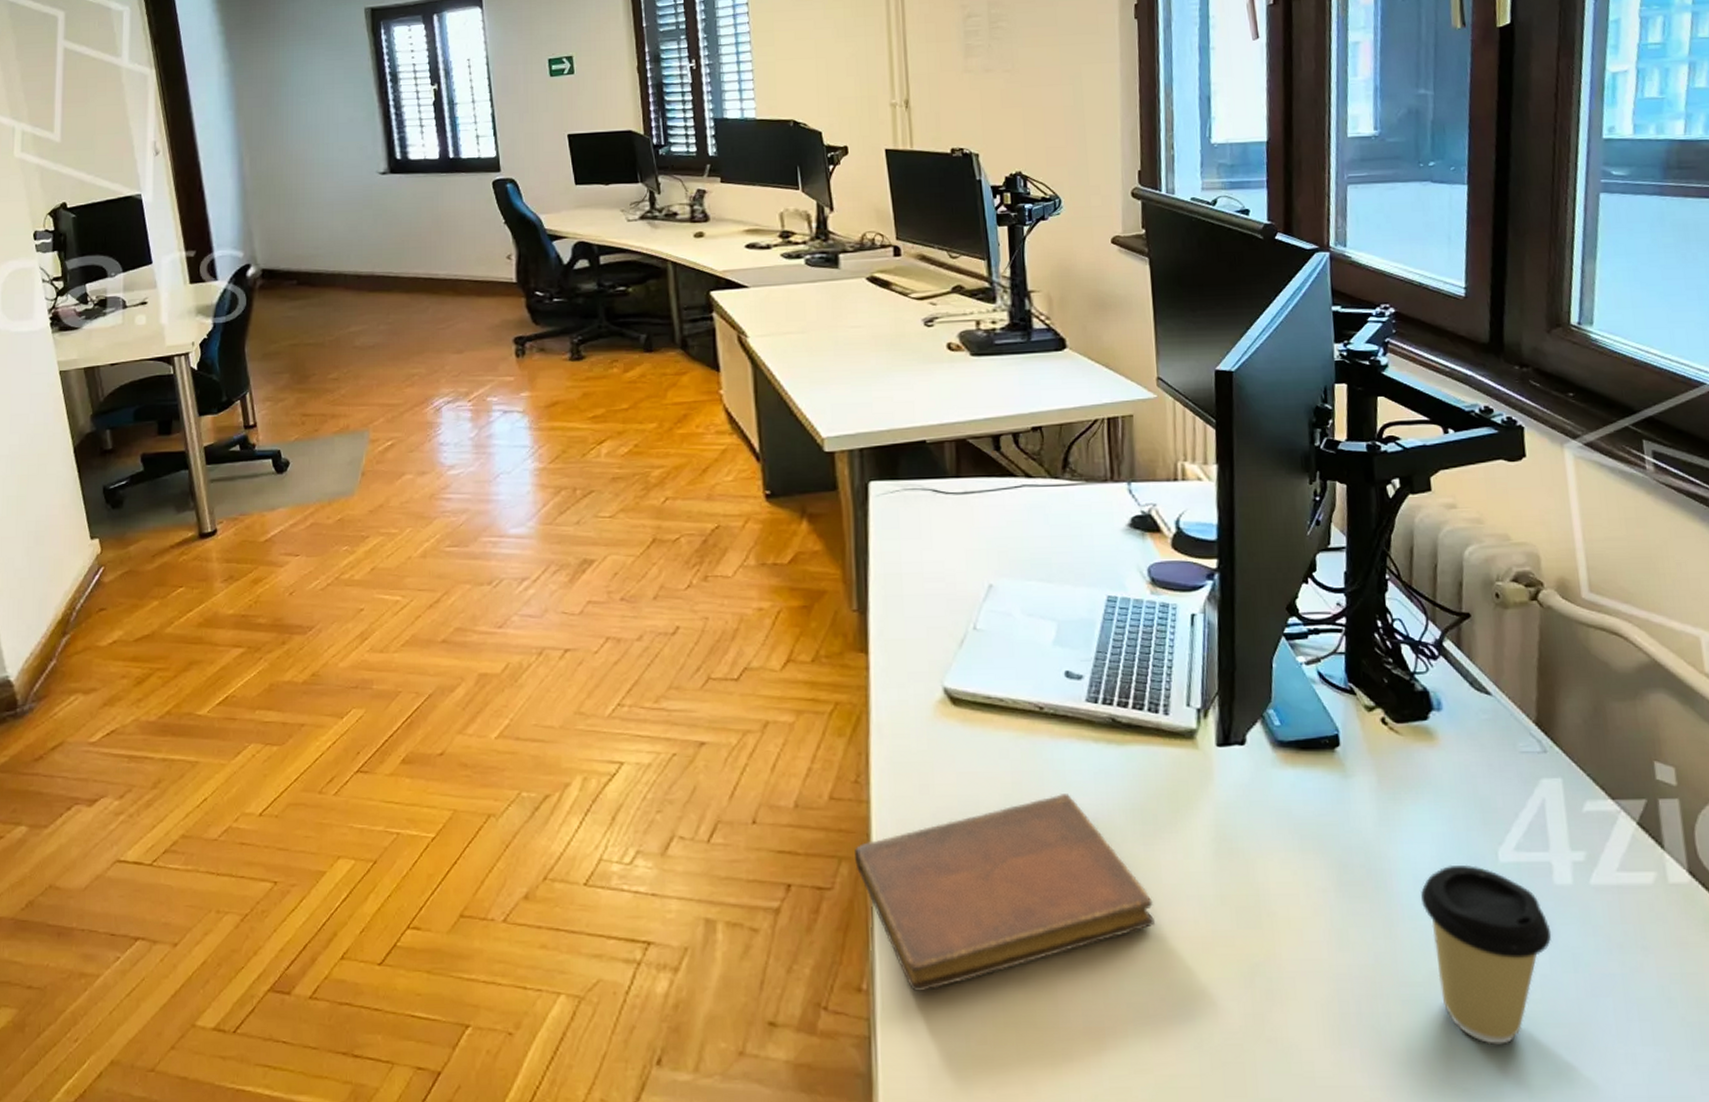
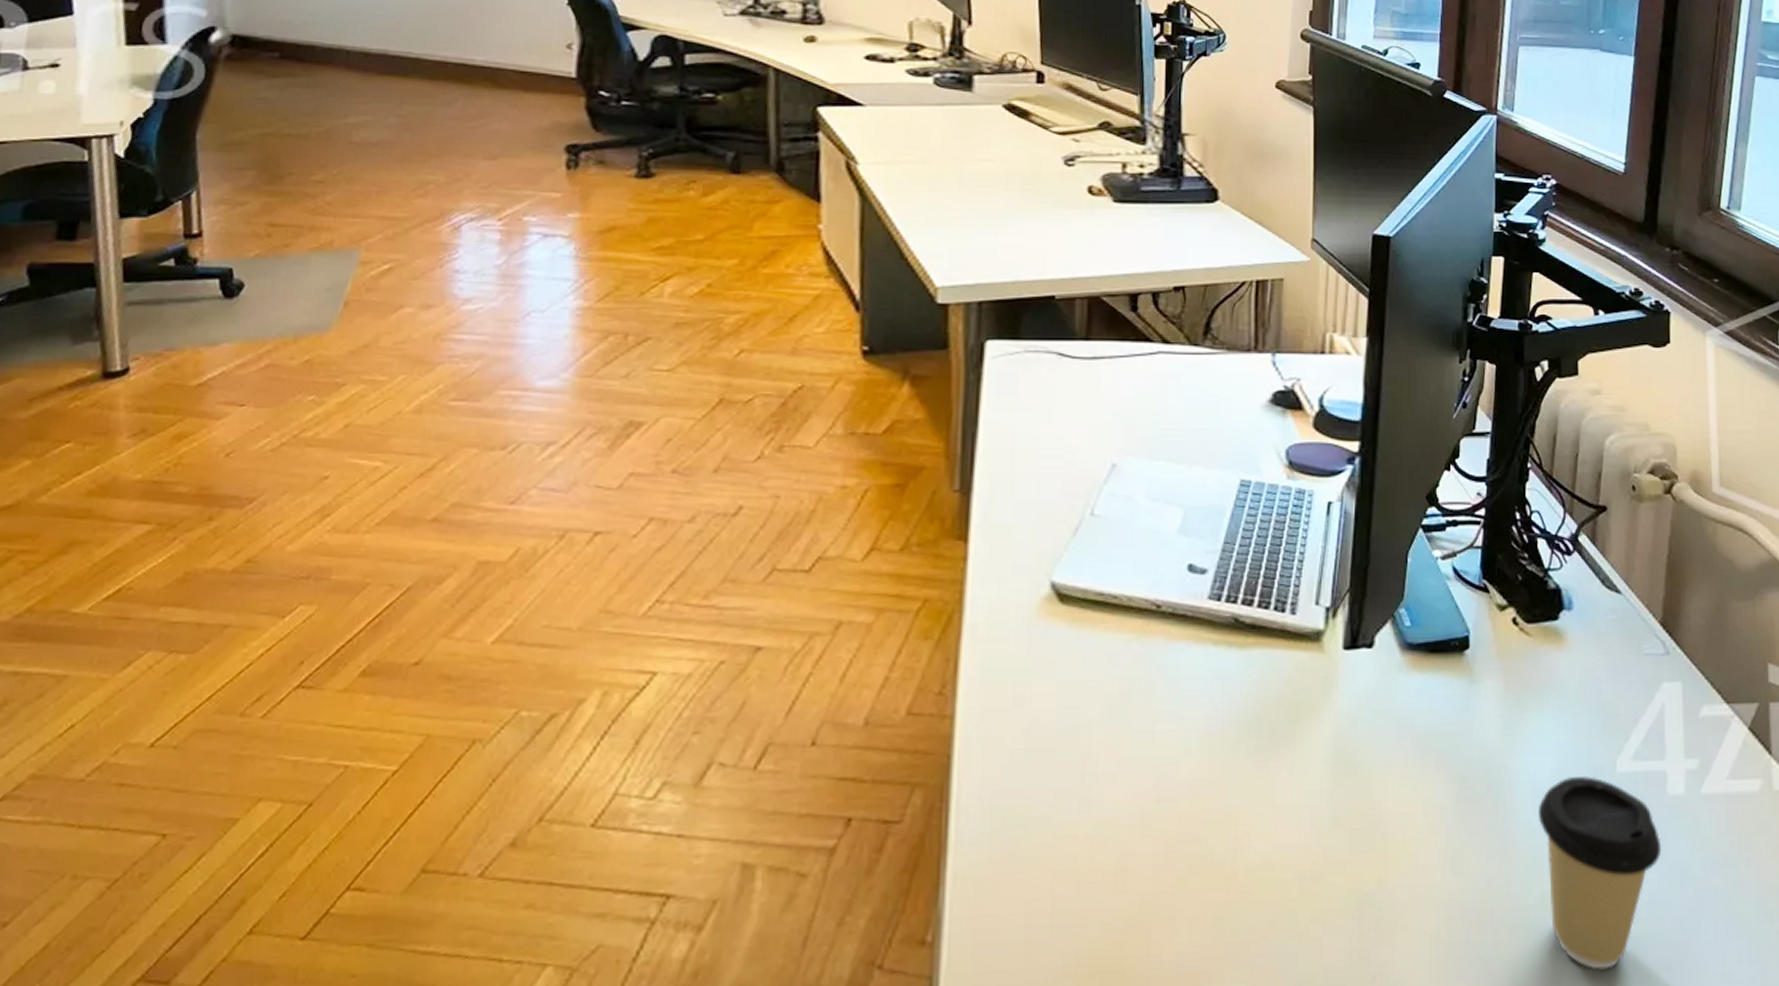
notebook: present [855,794,1154,992] -> none [931,705,1263,942]

